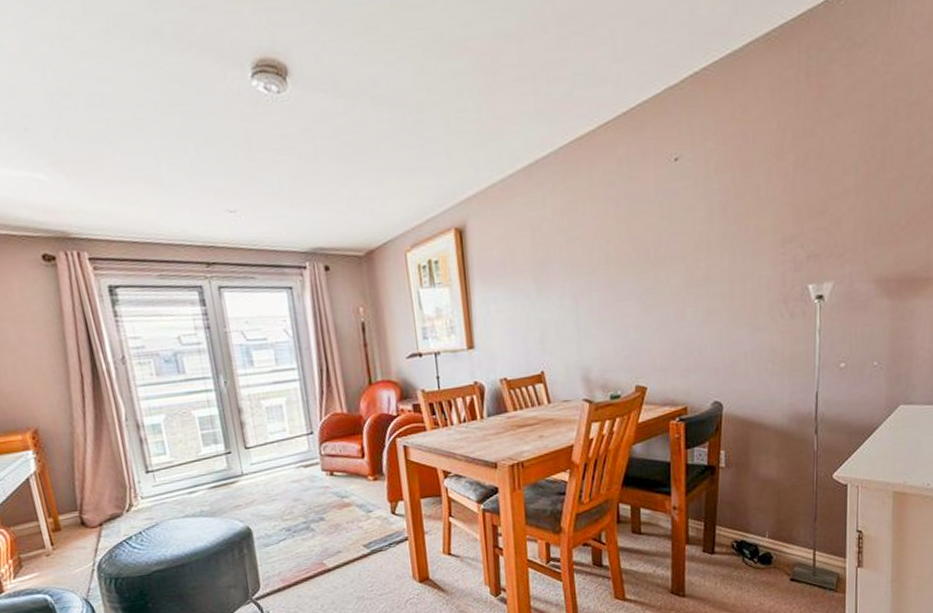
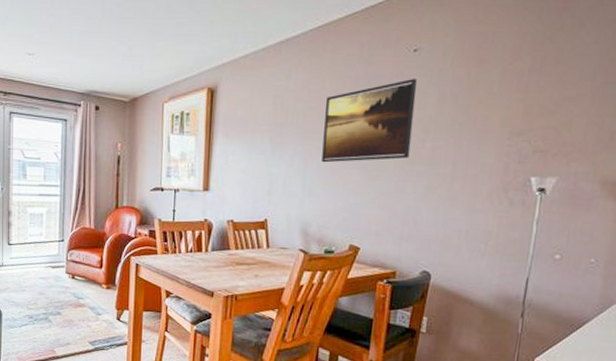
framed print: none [589,190,685,299] -> present [321,78,418,163]

